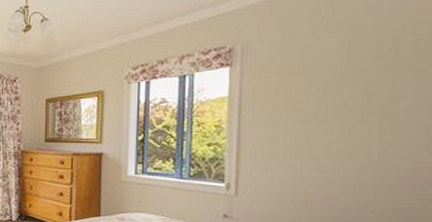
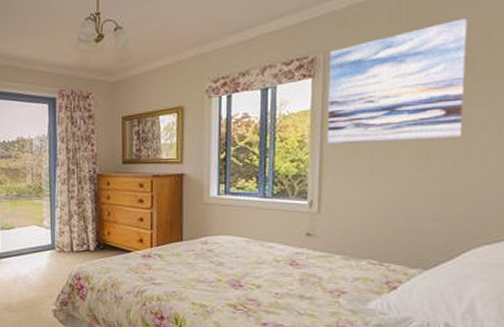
wall art: none [244,11,391,131] -> present [327,18,467,145]

